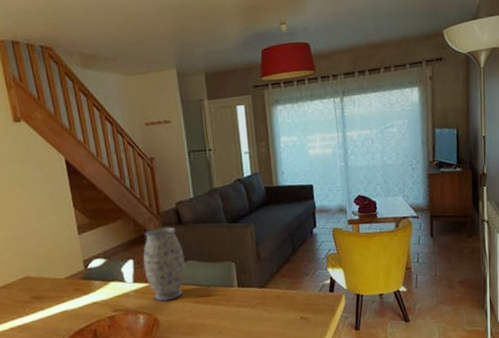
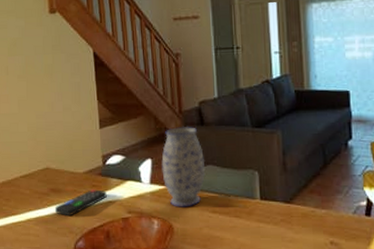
remote control: none [38,292,91,321] -> present [54,189,107,217]

